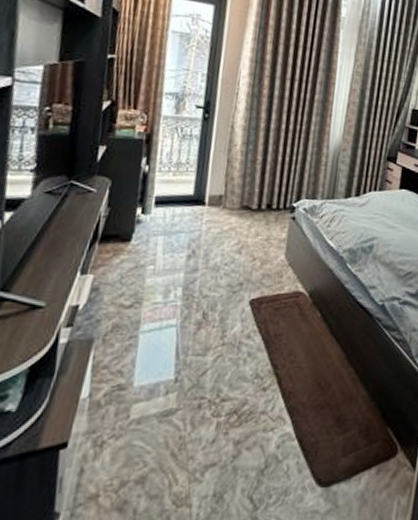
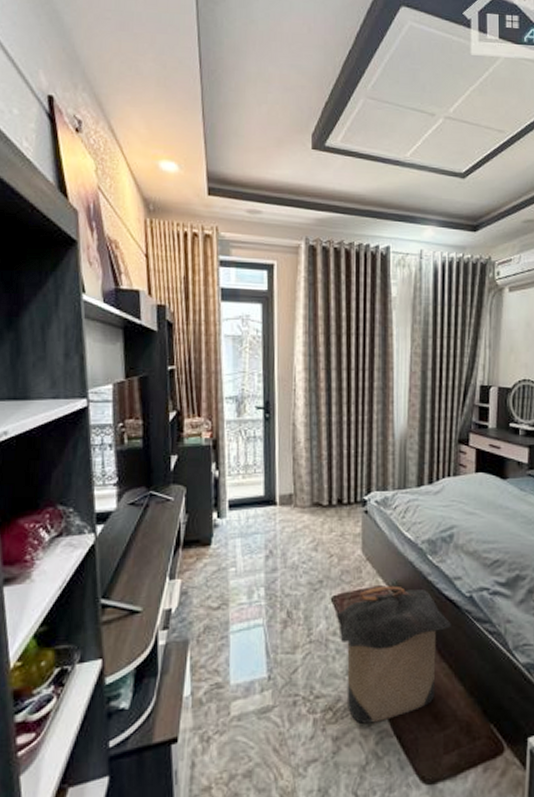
laundry hamper: none [252,291,362,428] -> present [336,585,451,725]

